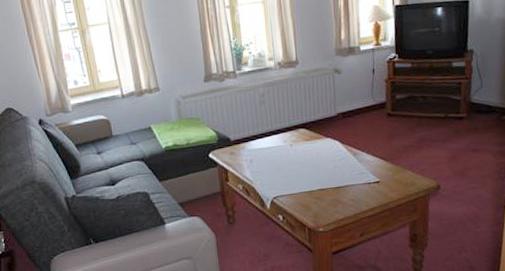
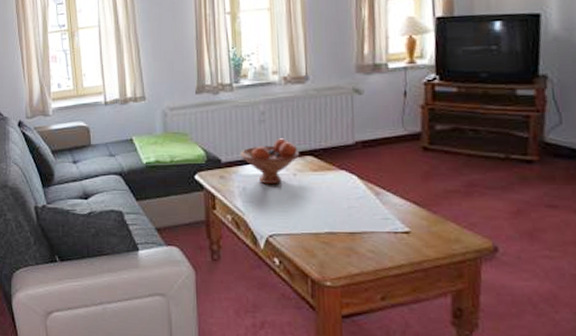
fruit bowl: none [246,115,295,156] -> present [240,138,300,185]

